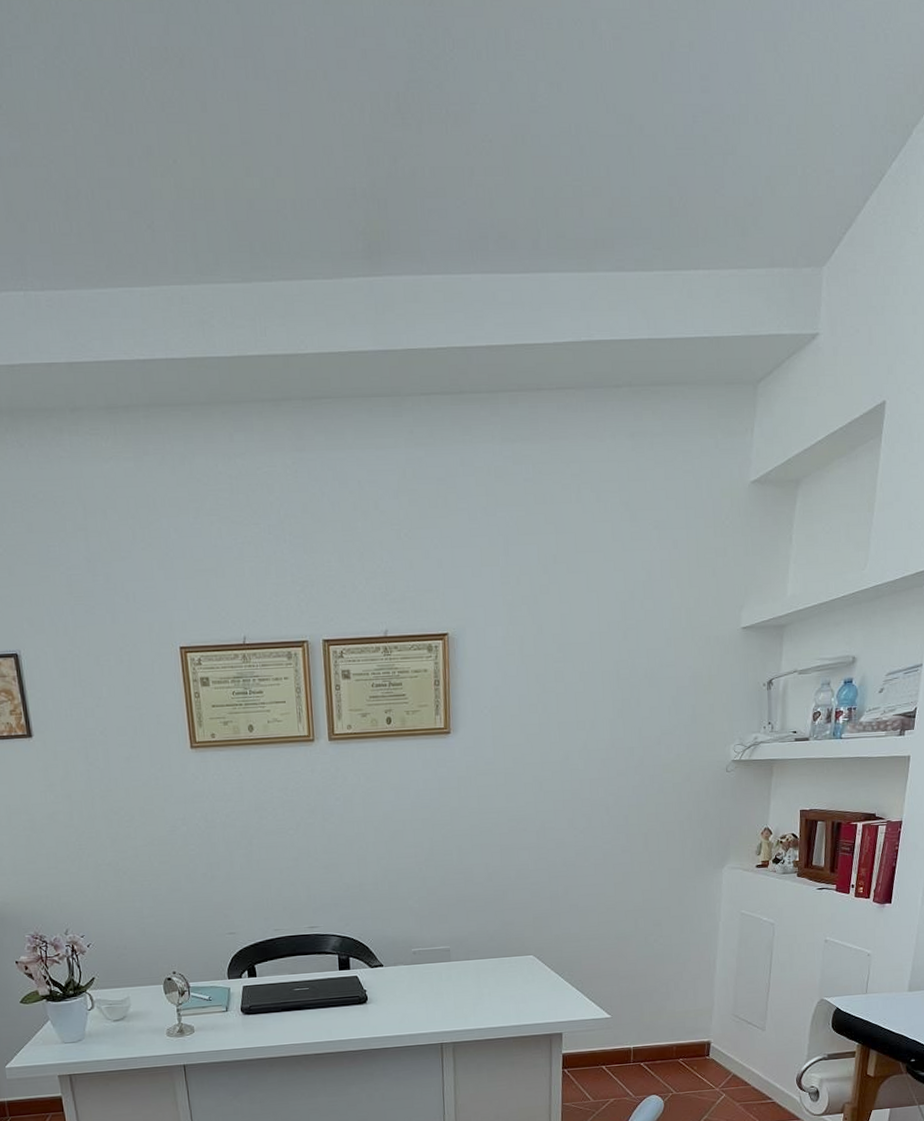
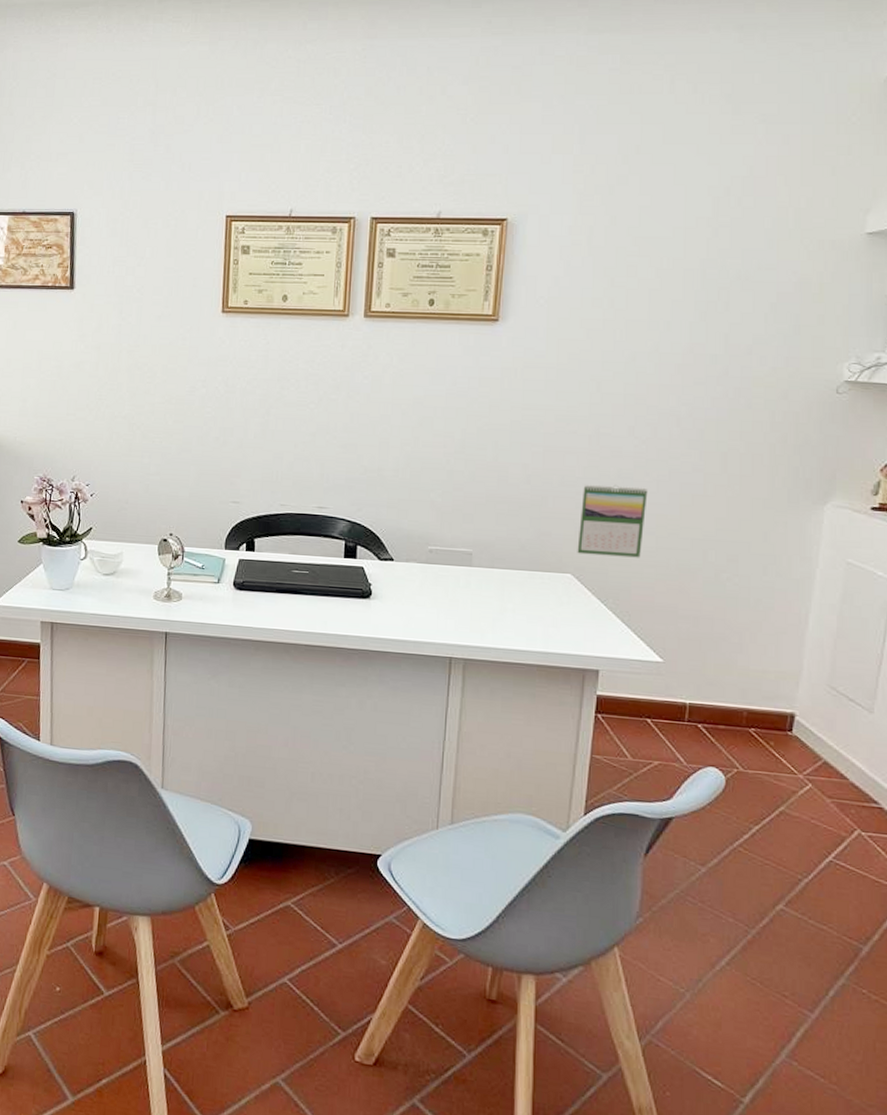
calendar: none [535,871,588,937] -> present [577,484,648,558]

